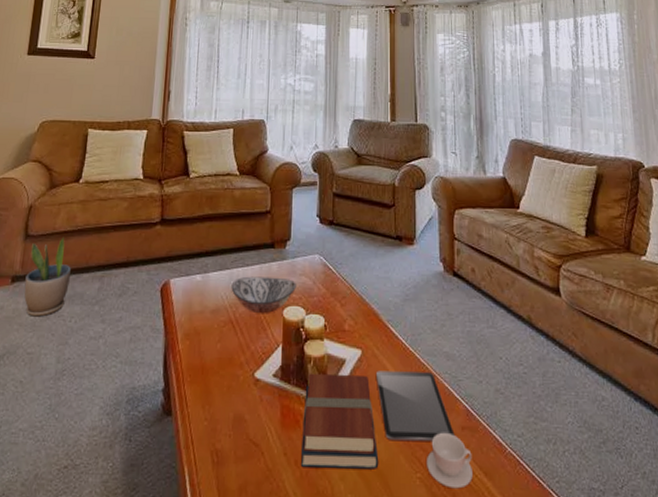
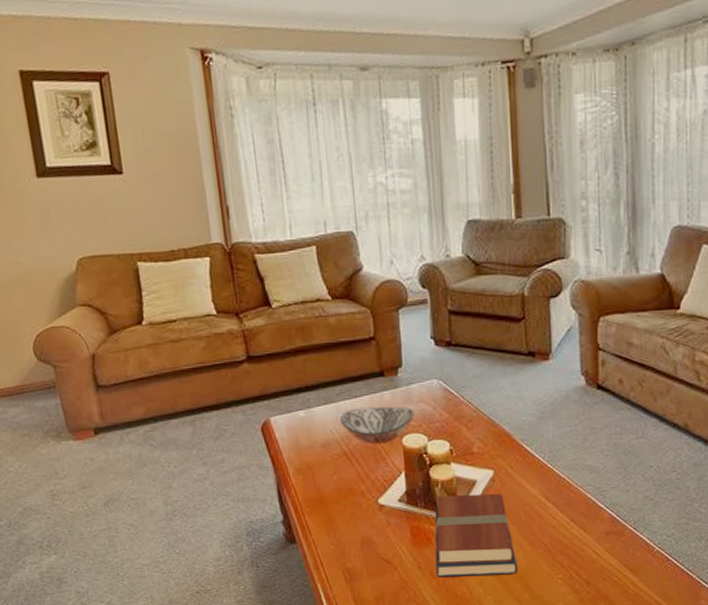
potted plant: present [24,236,71,317] -> none [106,384,159,465]
tablet: present [375,370,455,443] -> none [510,486,598,550]
teacup: present [427,432,473,489] -> none [569,538,617,585]

